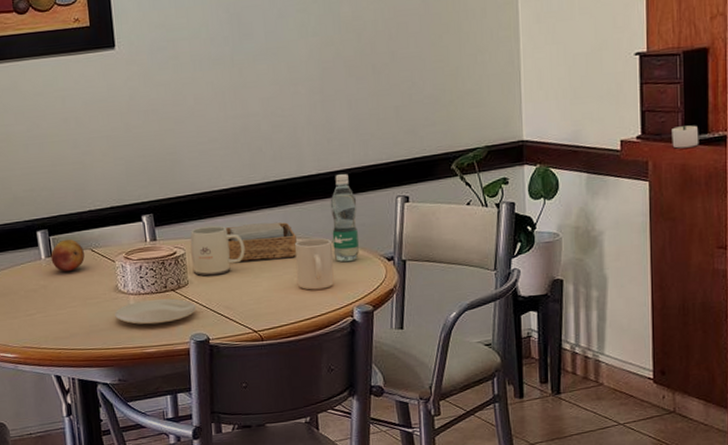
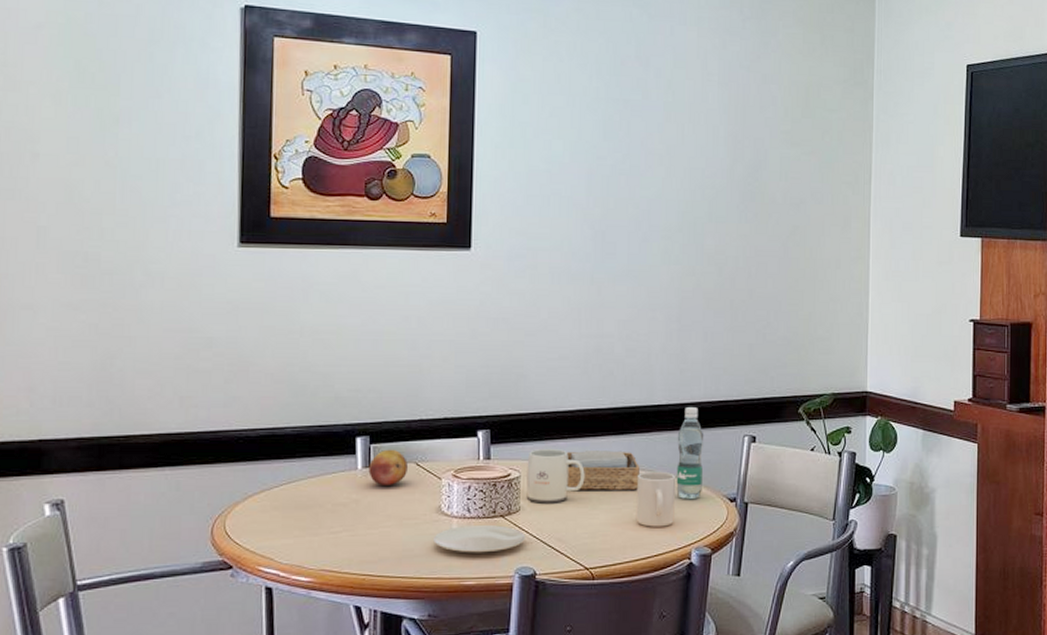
candle: present [672,125,699,149] -> none [999,392,1022,414]

